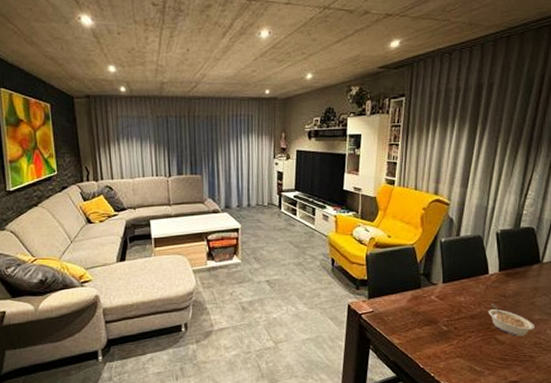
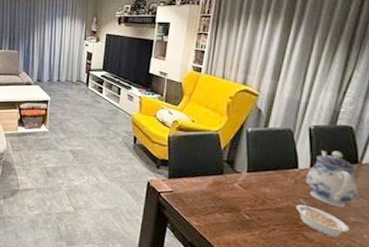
teapot: none [494,252,540,307] -> present [304,151,357,208]

